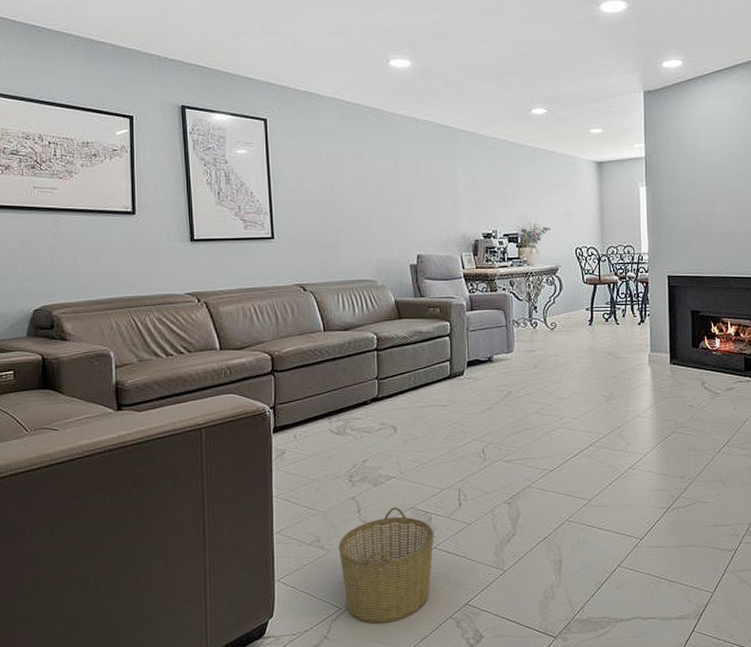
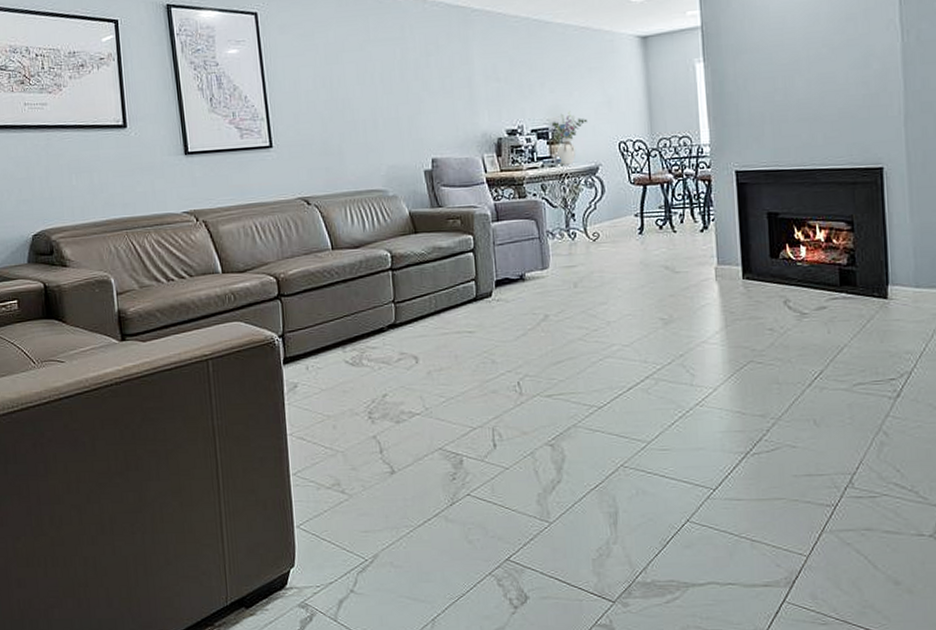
basket: present [338,507,434,624] -> none [360,448,467,578]

